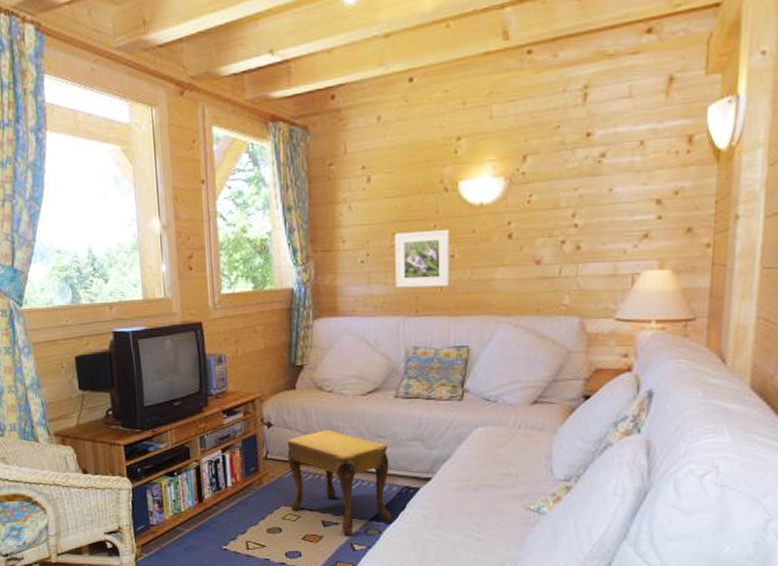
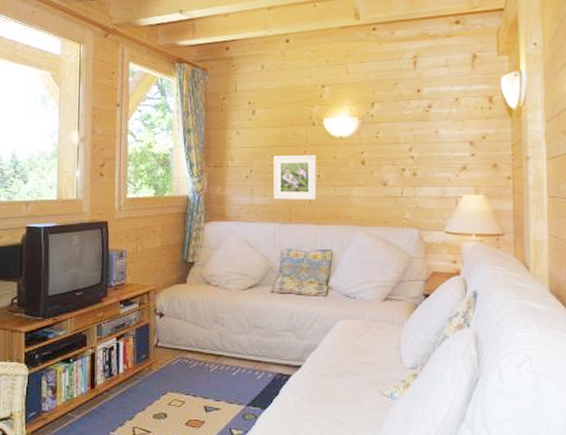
footstool: present [287,430,391,537] -> none [176,321,266,422]

